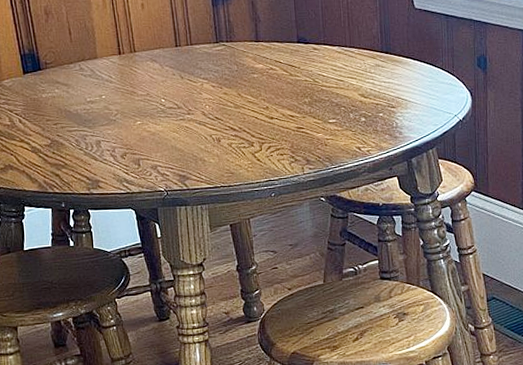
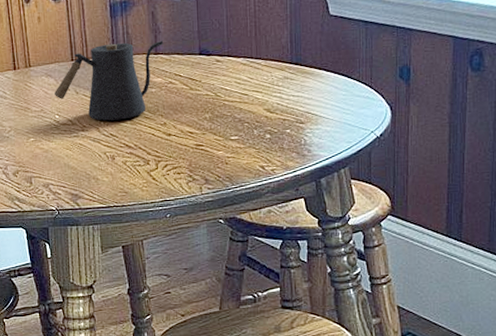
kettle: none [160,28,264,105] -> present [55,40,164,121]

